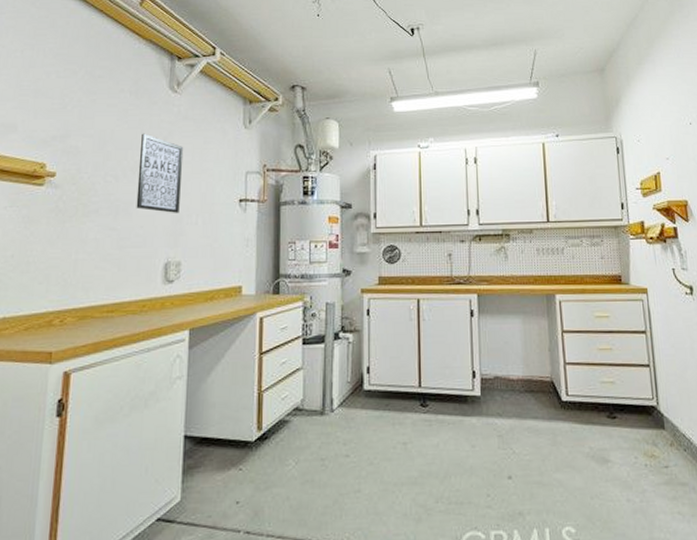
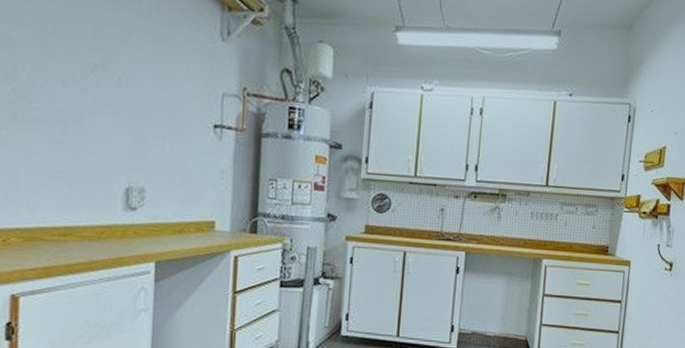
wall art: present [136,133,184,213] -> none [89,30,147,133]

